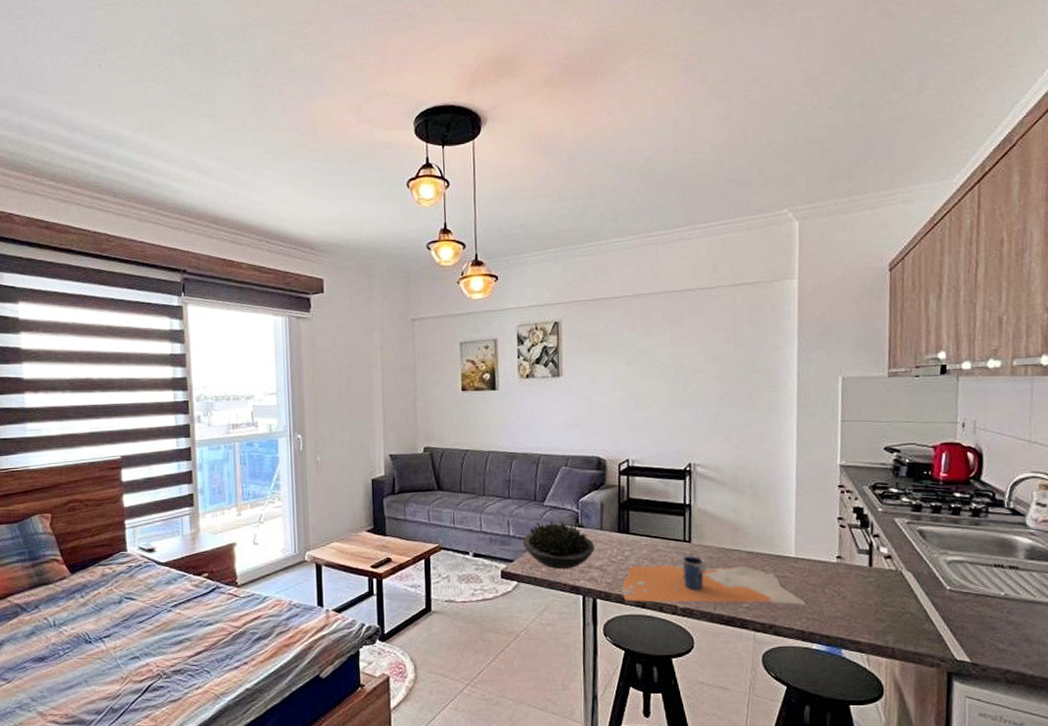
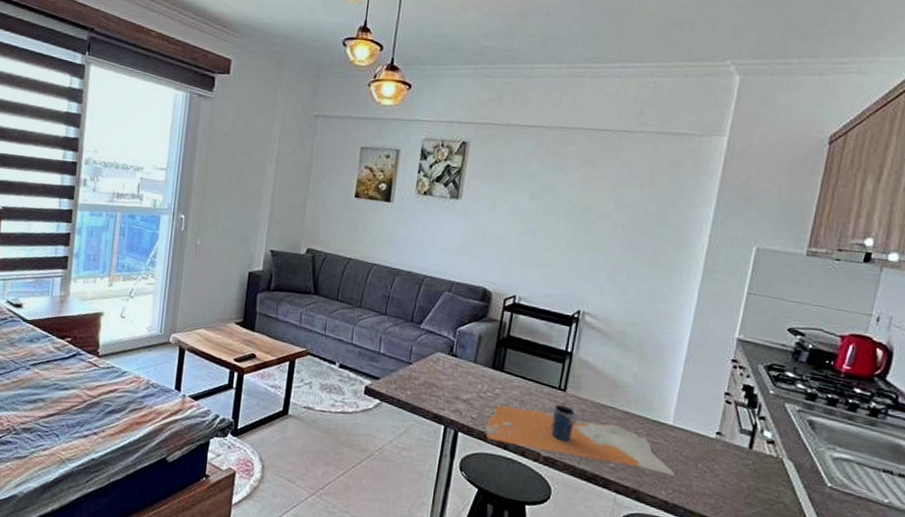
succulent plant: present [522,520,596,570] -> none [391,343,466,397]

